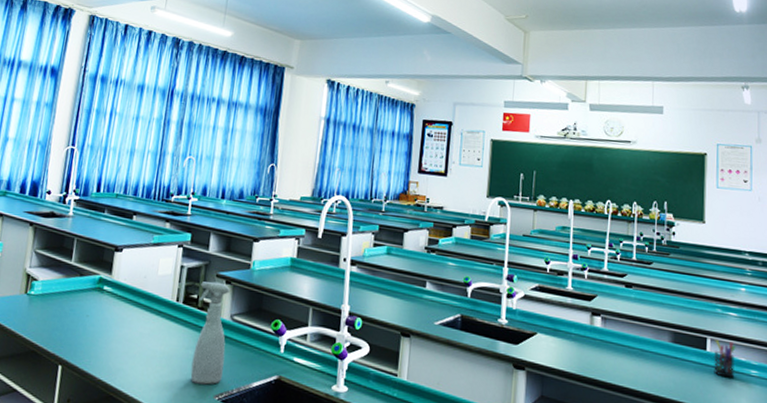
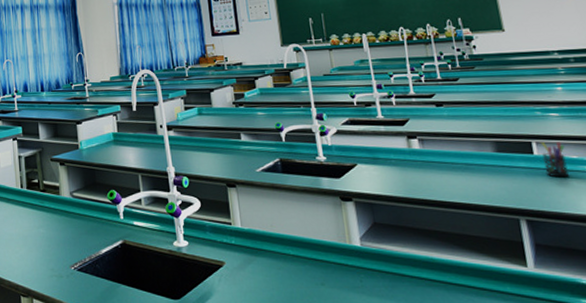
spray bottle: present [190,281,230,385] -> none [39,165,74,258]

